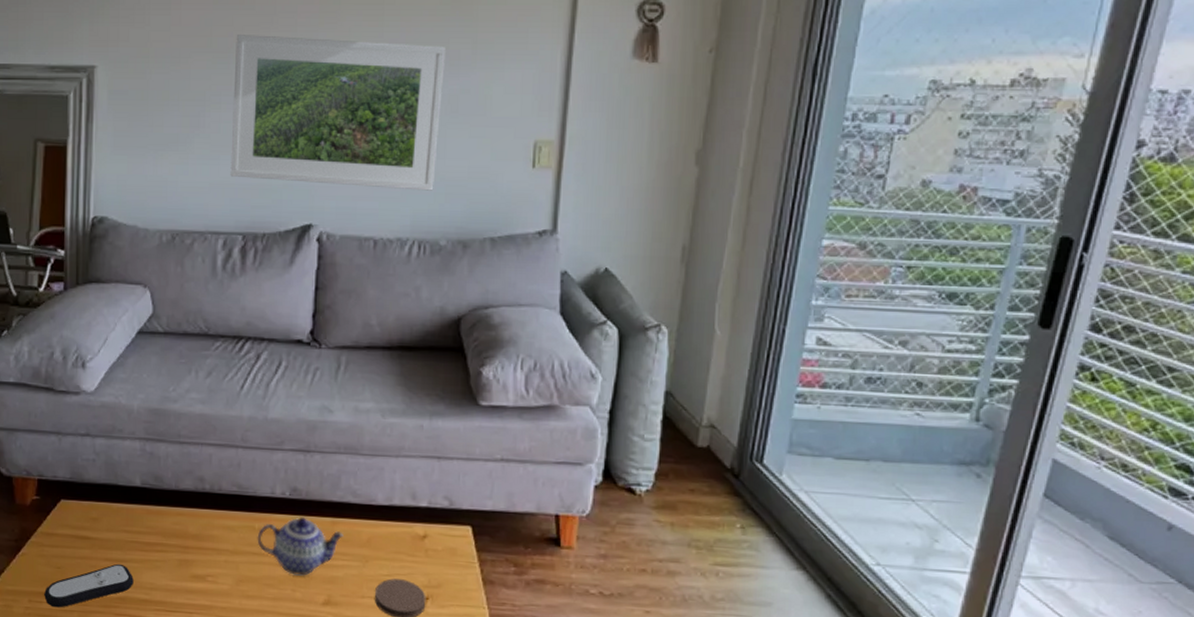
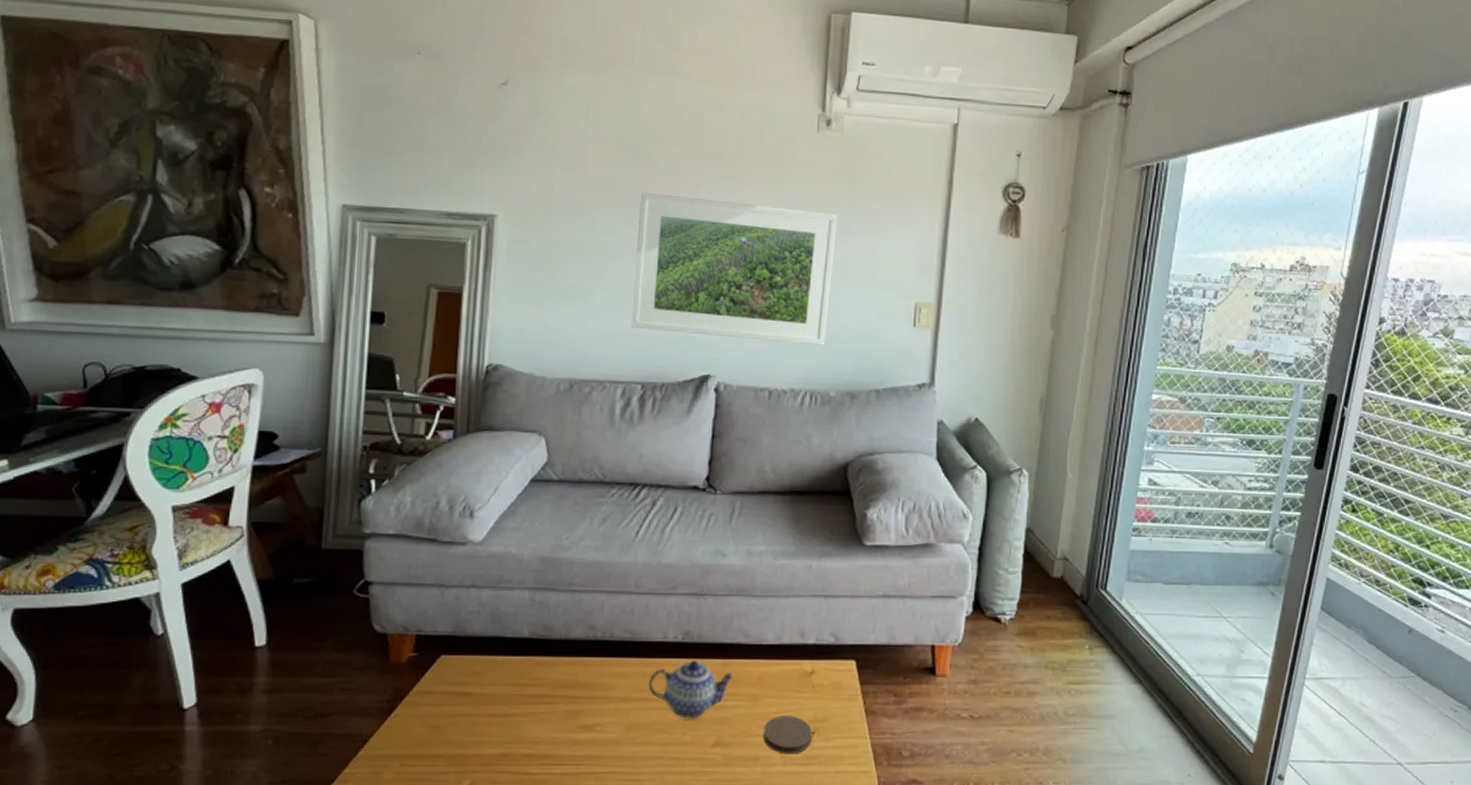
remote control: present [44,563,134,608] -> none [418,719,518,770]

